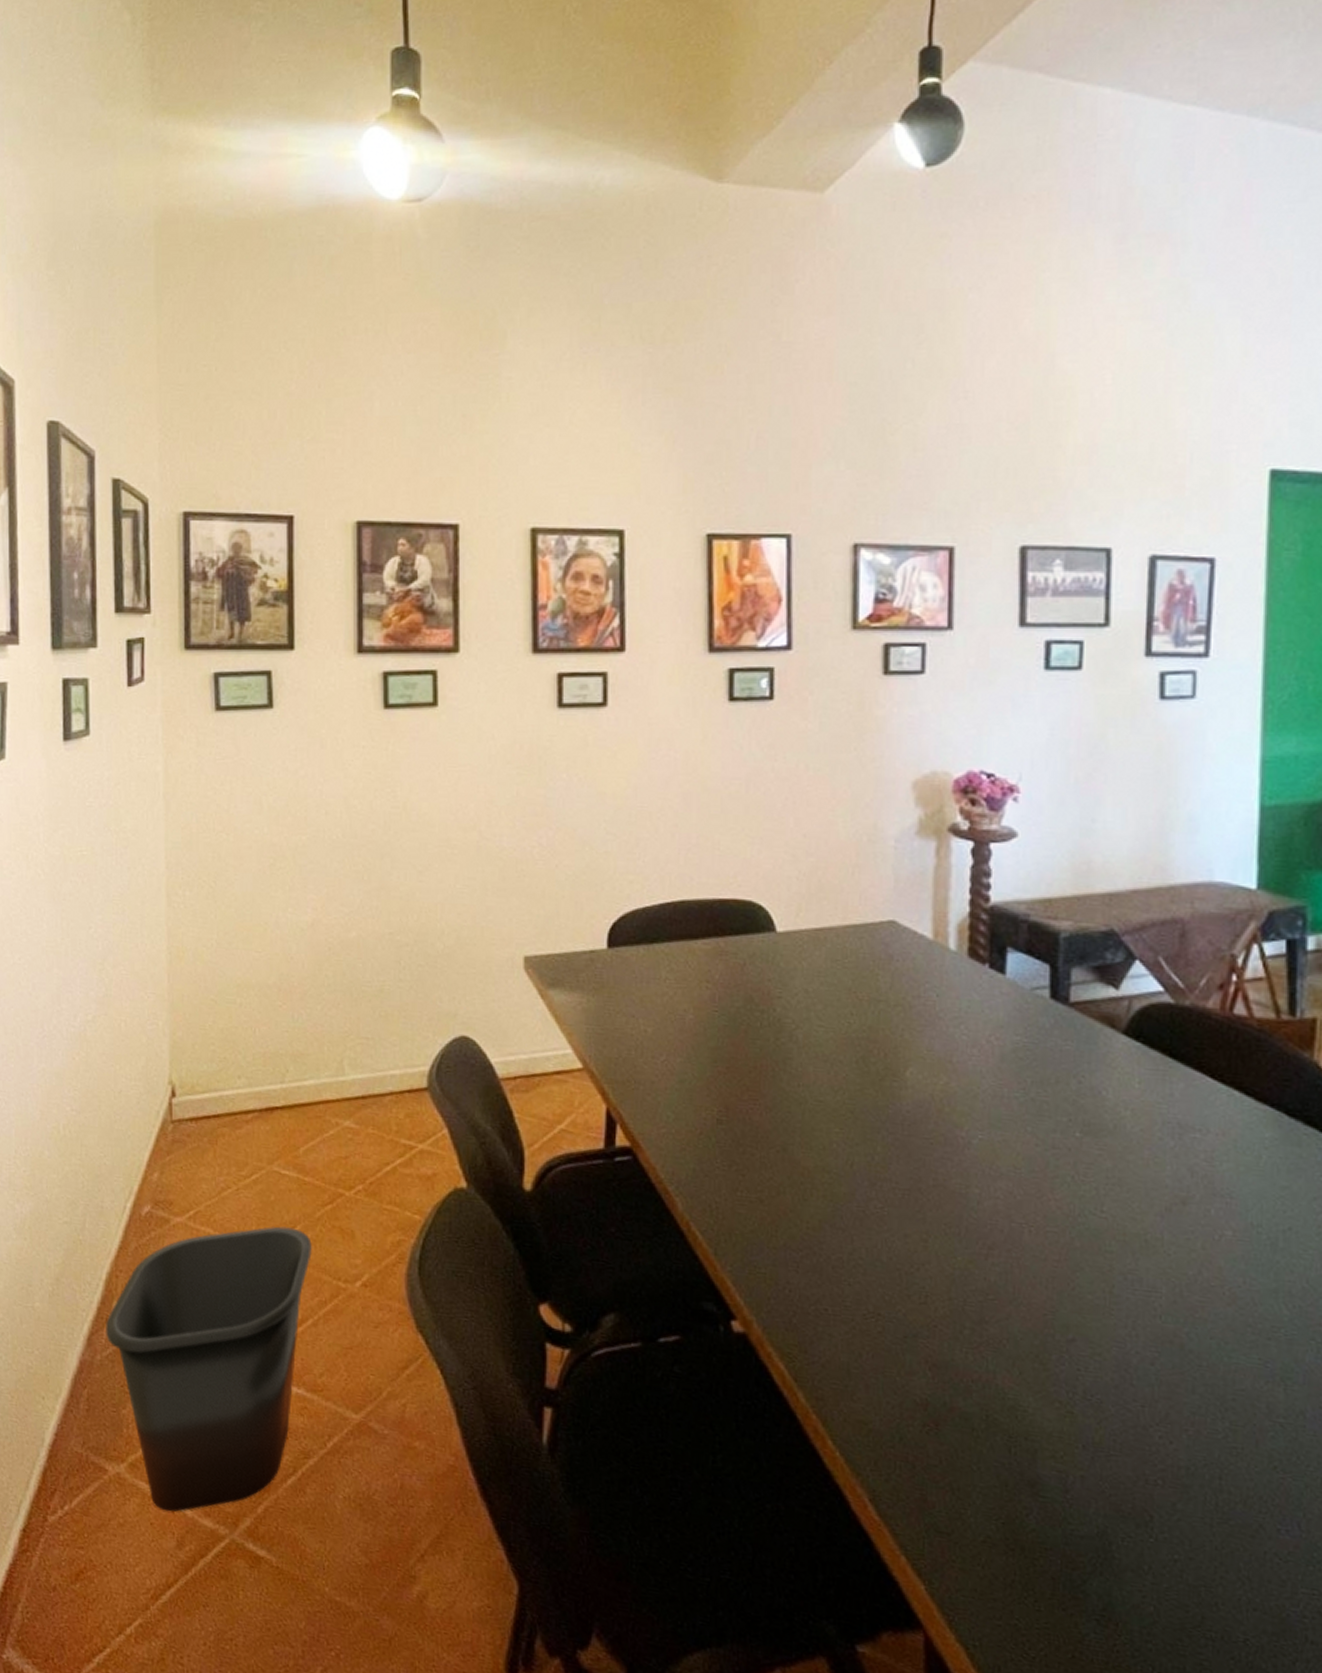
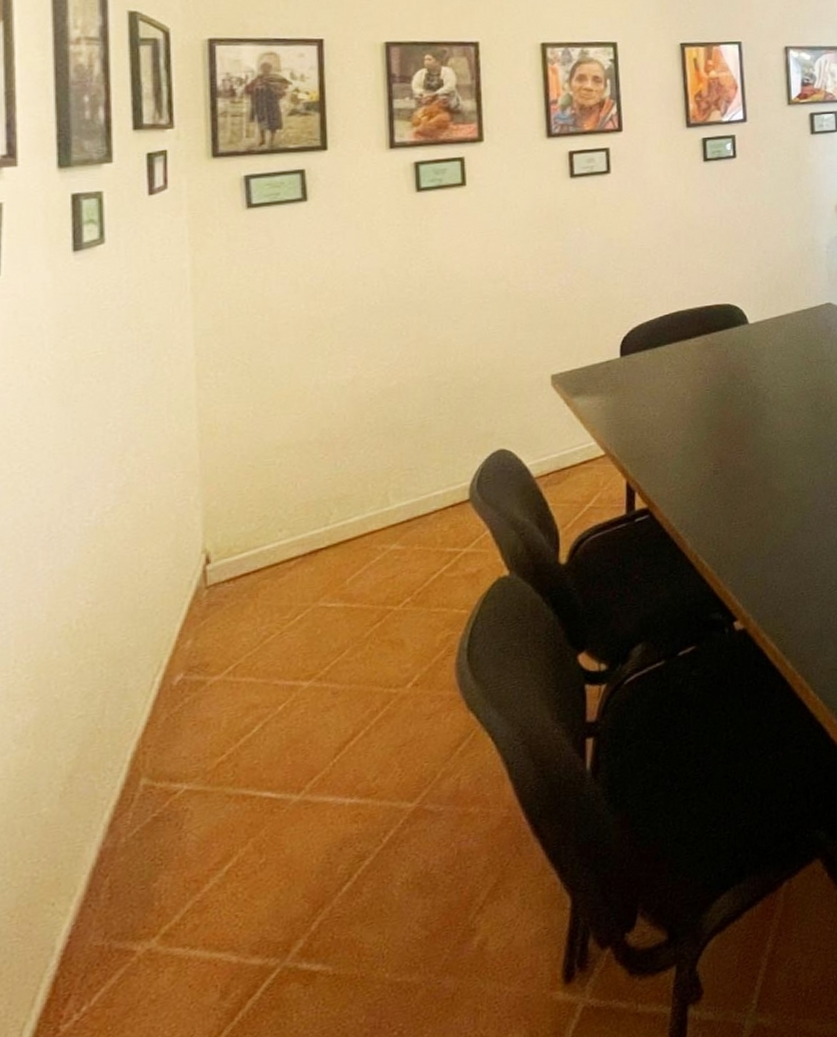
waste bin: present [105,1226,313,1512] -> none [130,653,363,968]

